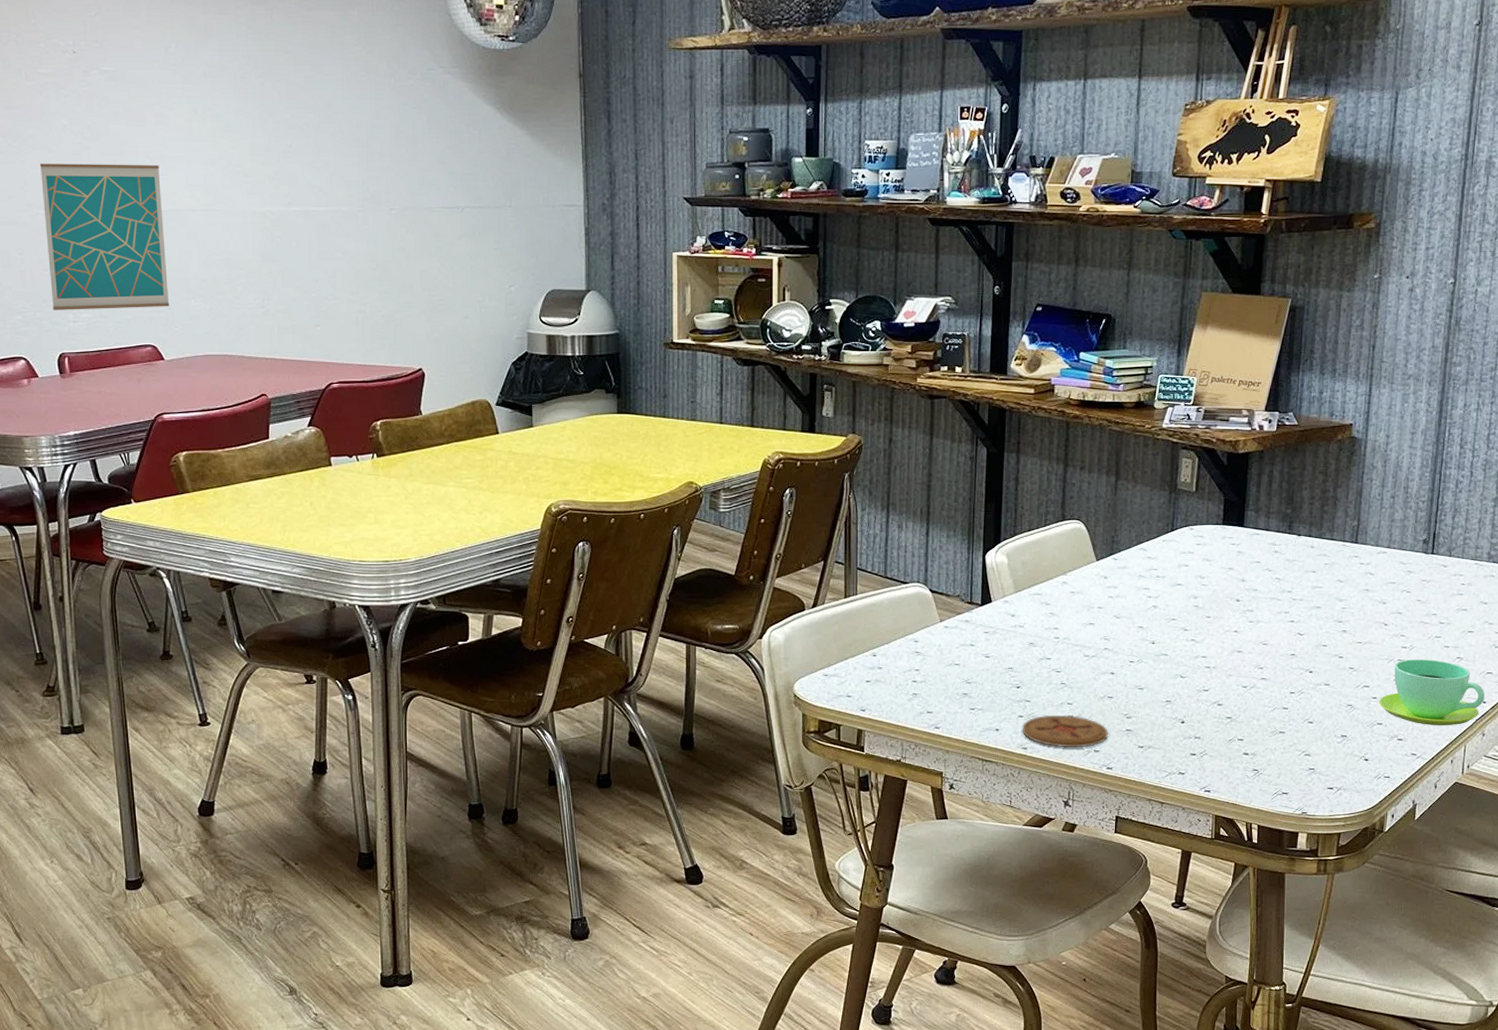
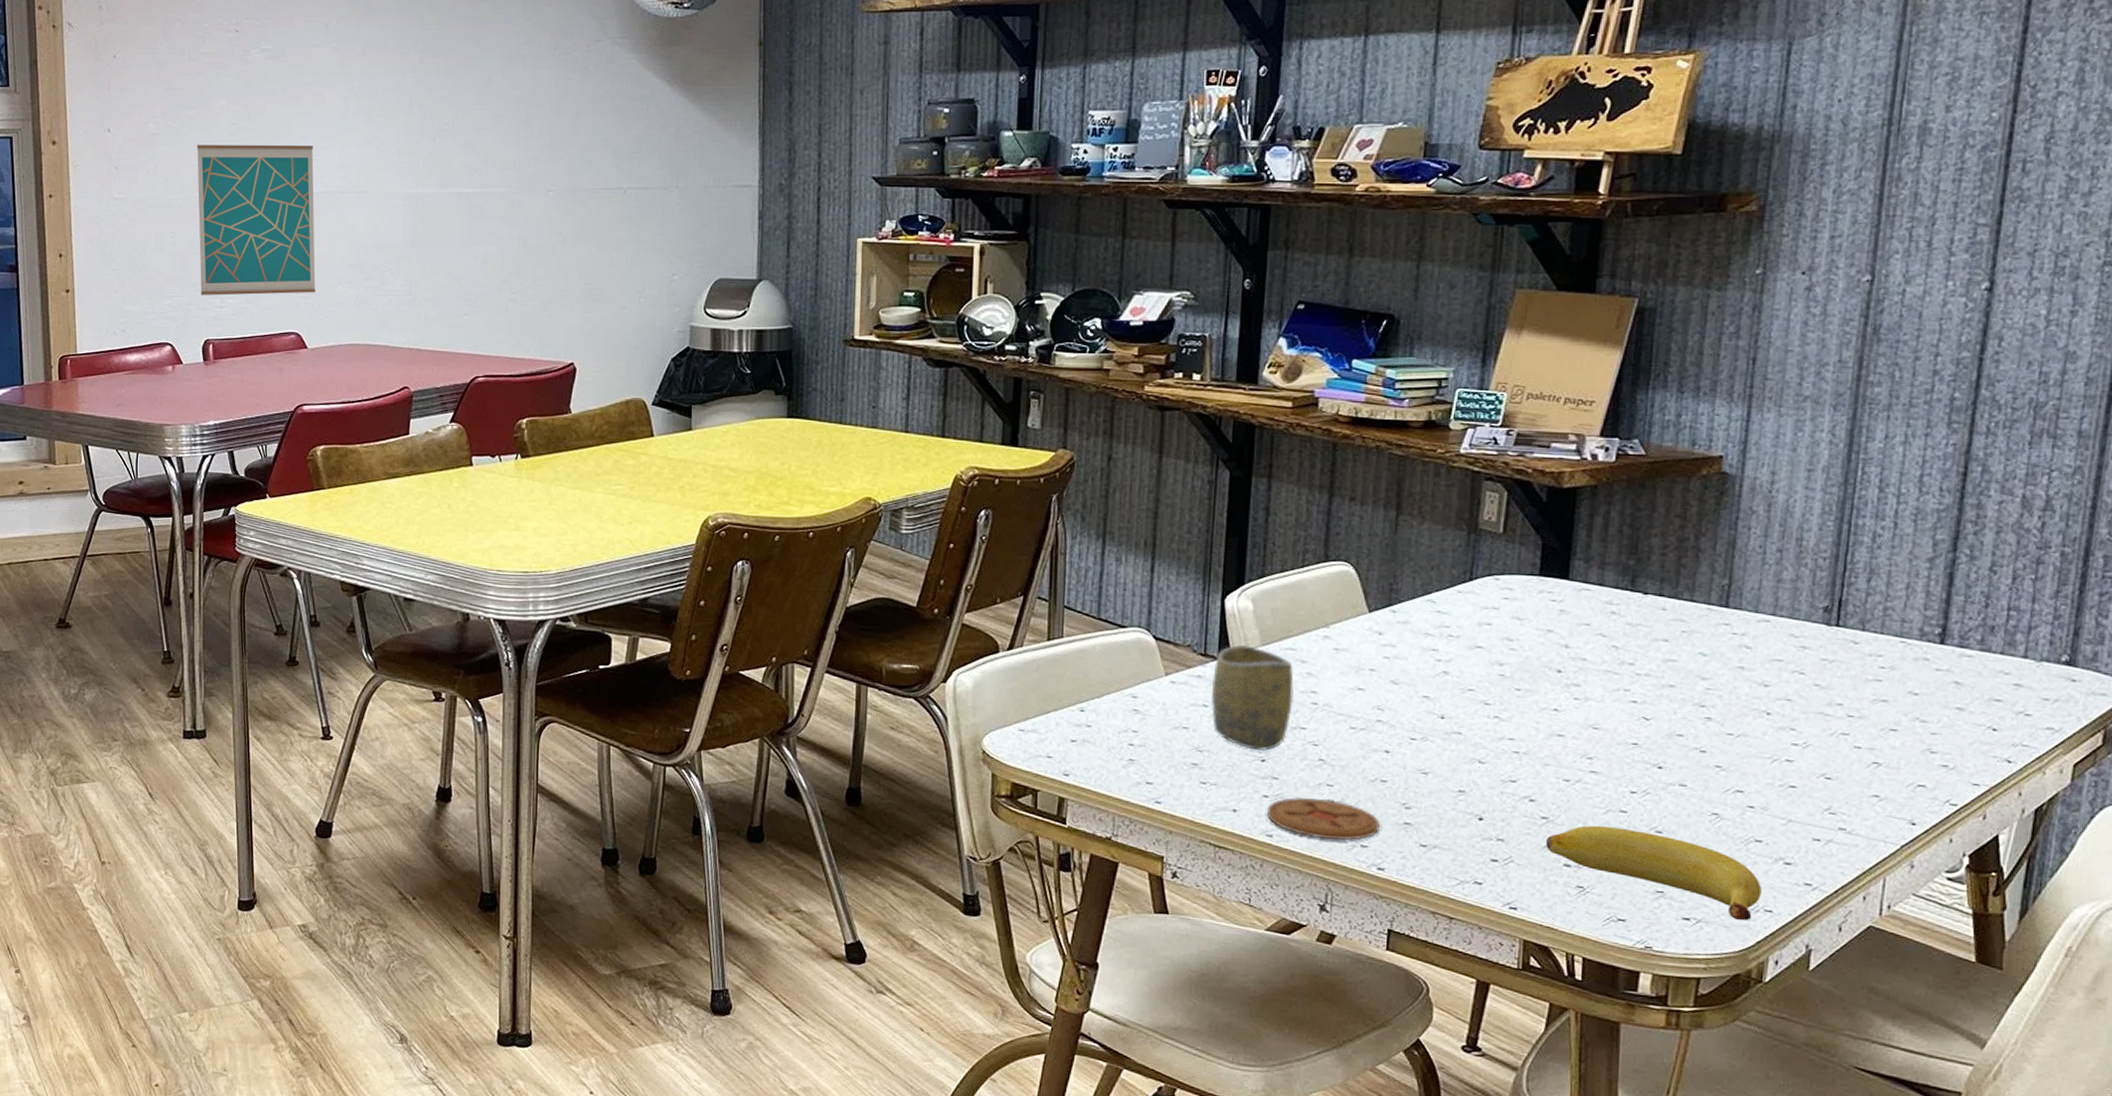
cup: none [976,592,1041,680] -> present [1211,645,1294,752]
banana: none [1230,720,1382,786] -> present [1545,825,1762,921]
cup: present [1378,659,1485,726] -> none [1757,760,1915,851]

